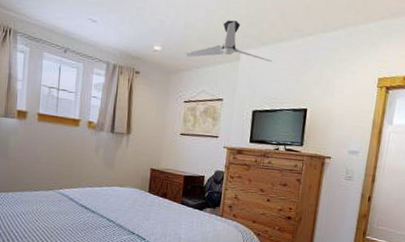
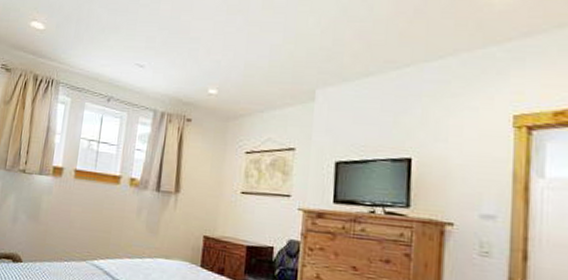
ceiling fan: present [185,20,273,63] -> none [245,55,359,102]

